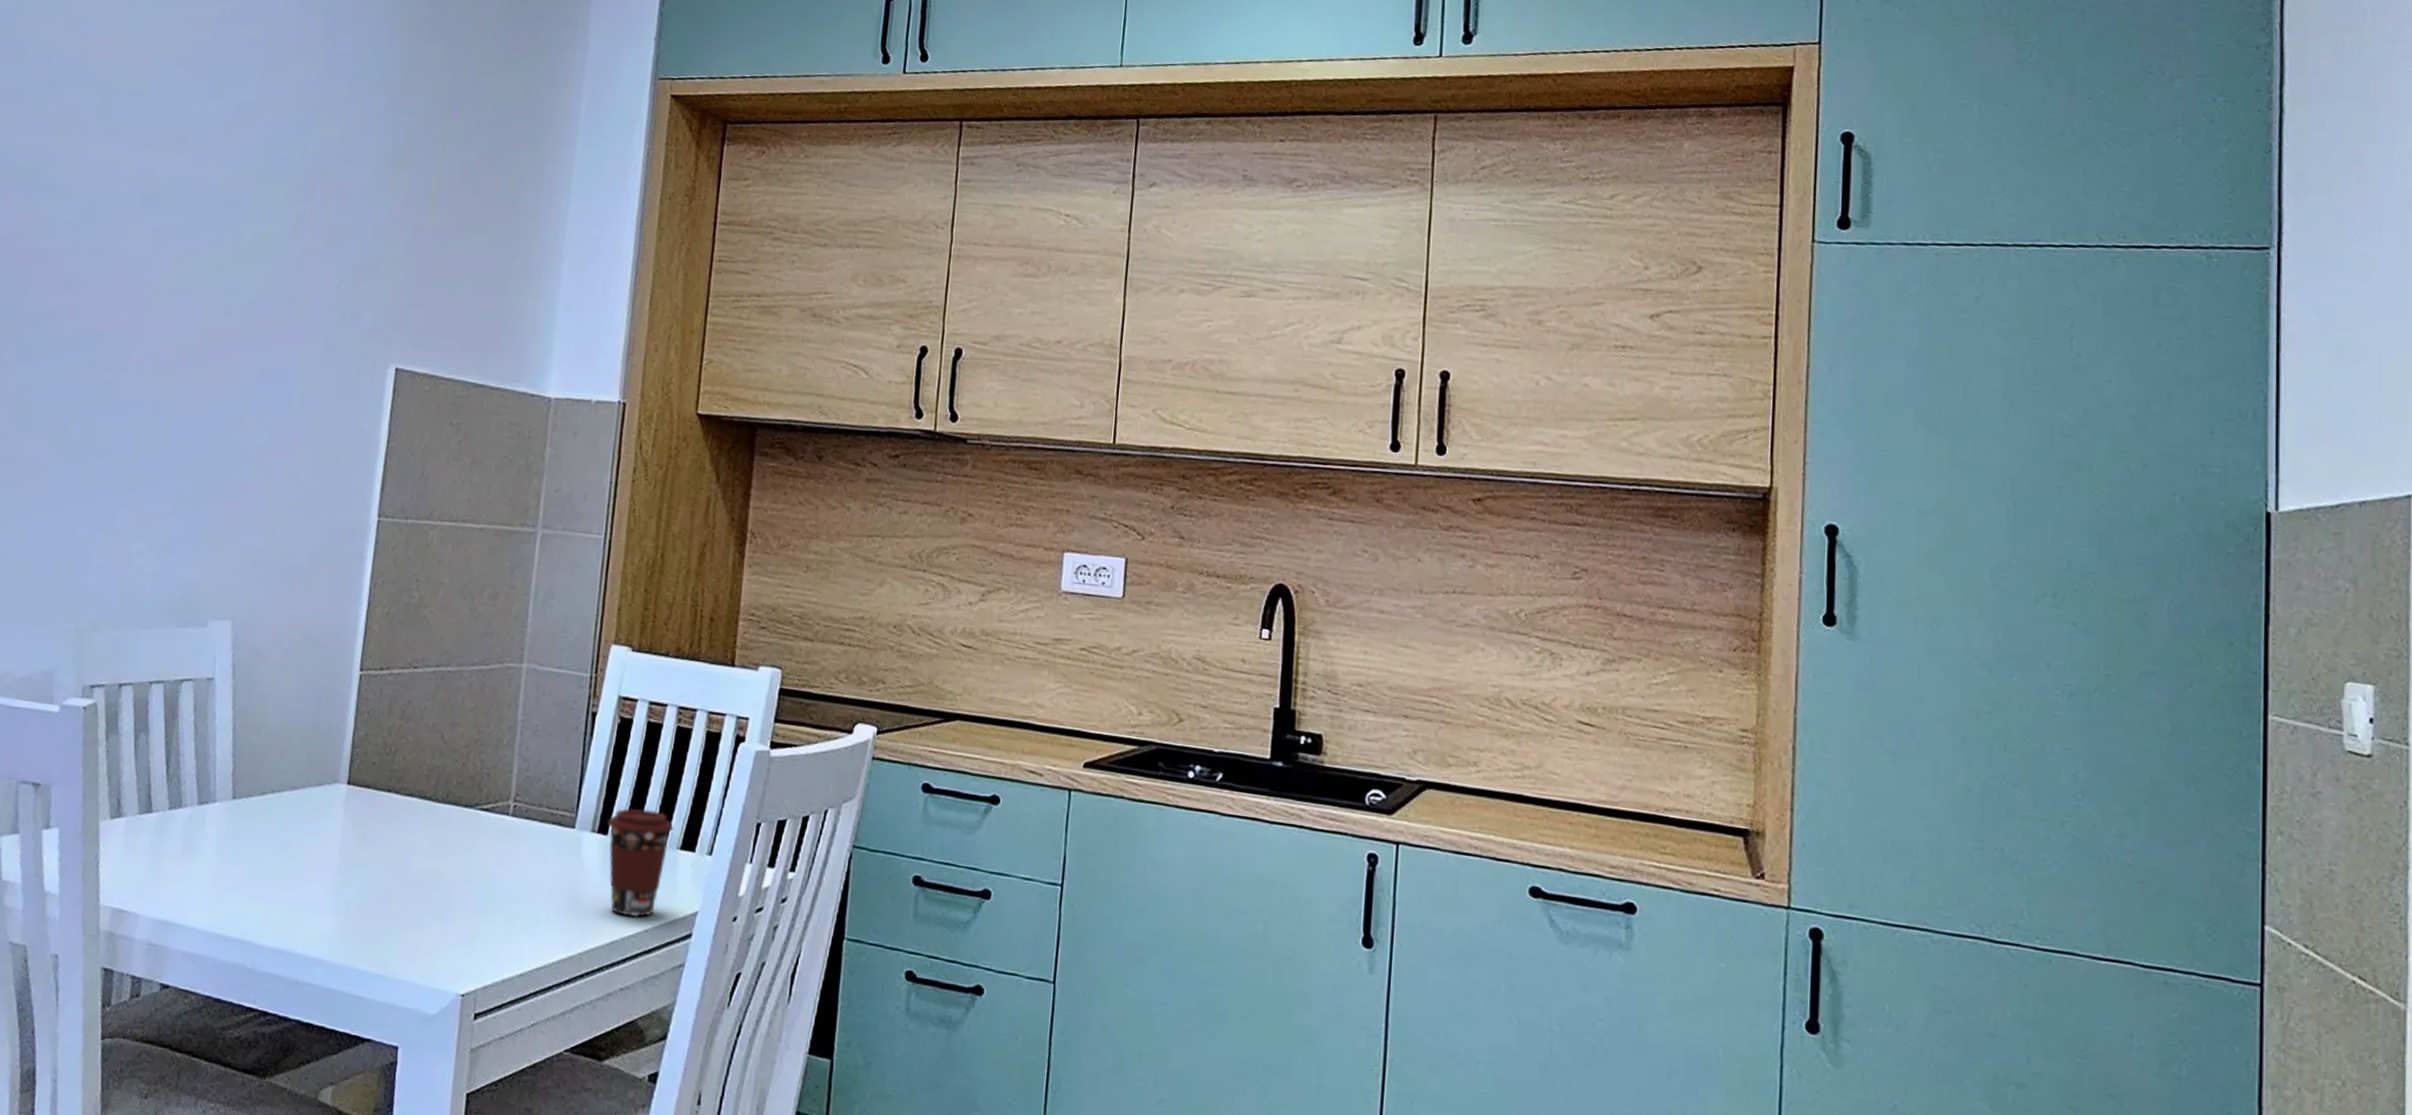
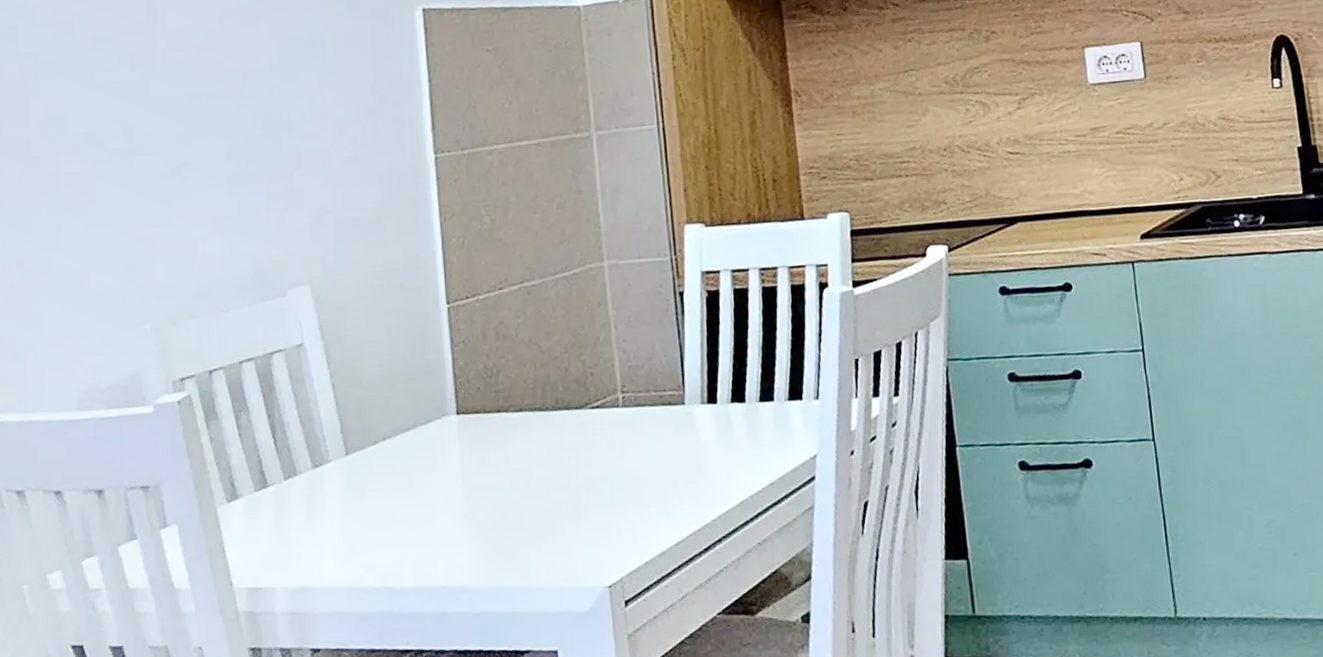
coffee cup: present [608,808,674,918] -> none [715,370,778,475]

